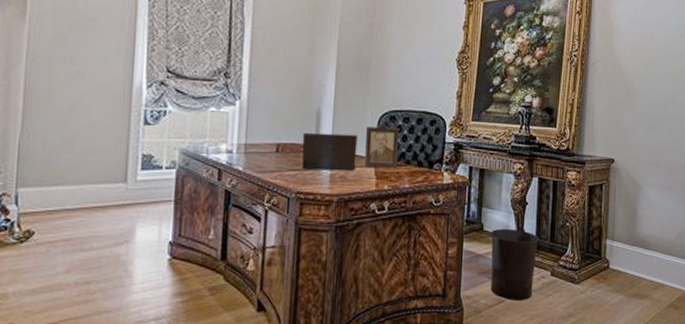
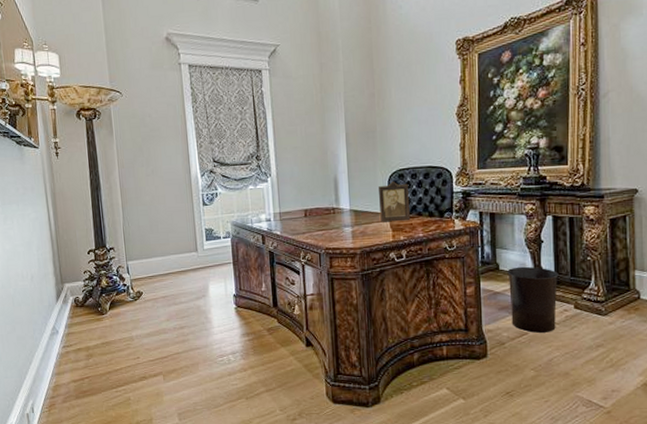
laptop: present [302,132,358,170] -> none [324,194,373,229]

